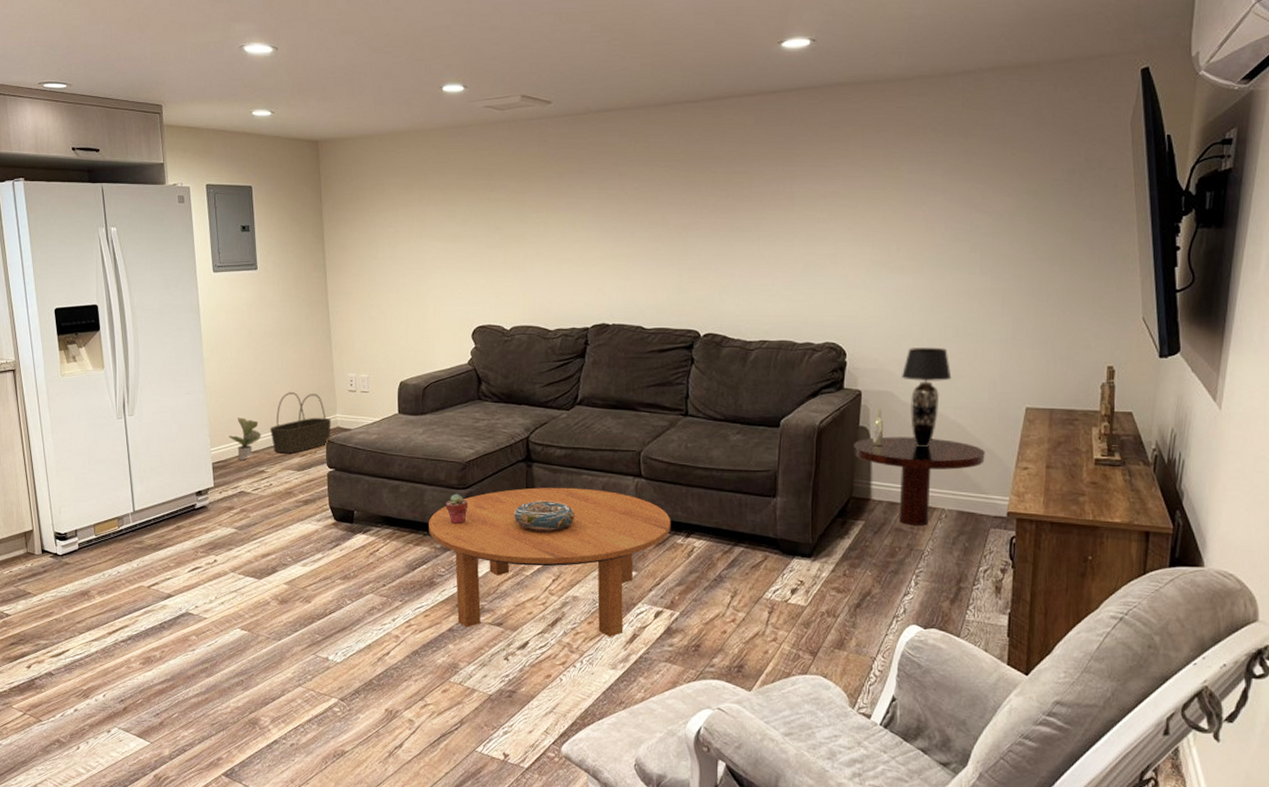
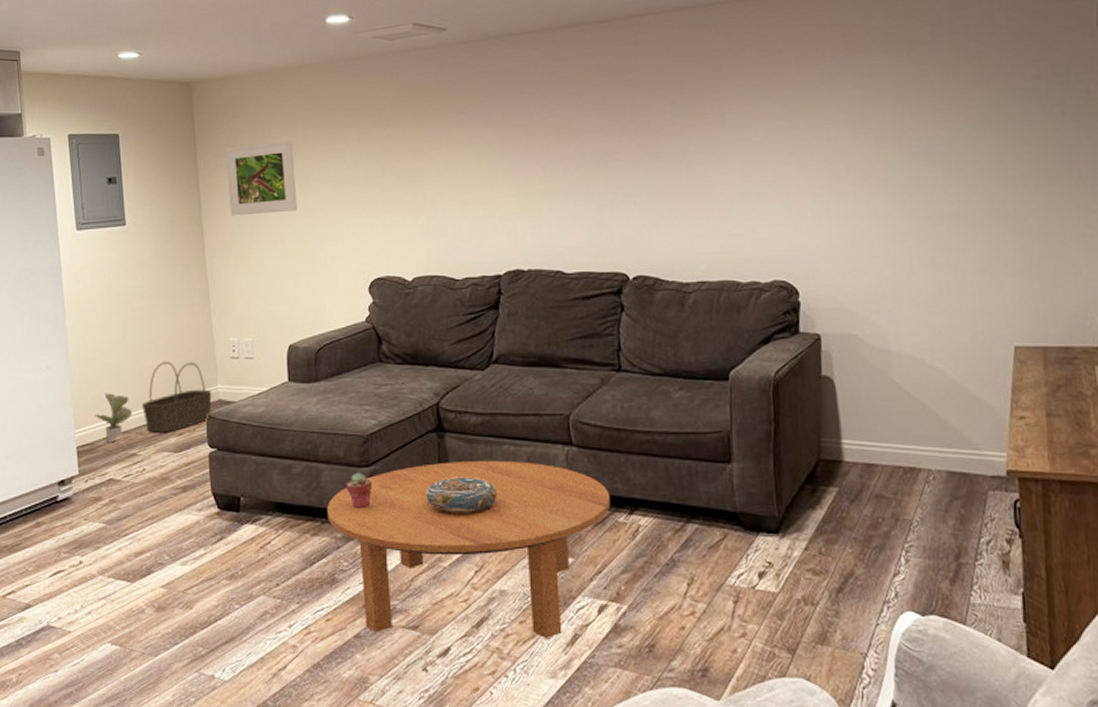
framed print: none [348,198,412,265] -> present [226,140,298,216]
coffee table: present [852,409,985,526] -> none [816,354,973,490]
table lamp: present [902,348,952,448] -> none [865,282,924,398]

